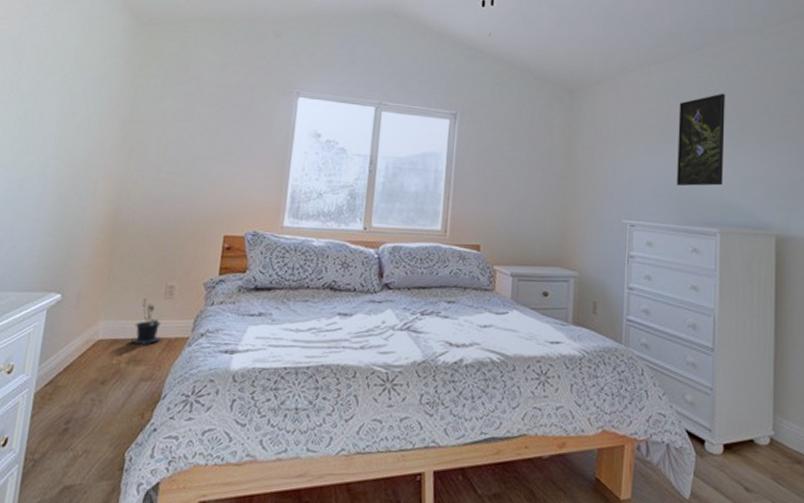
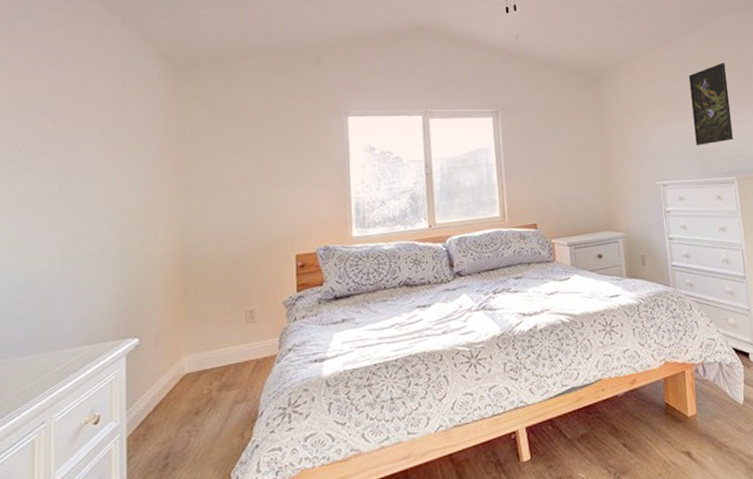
potted plant: present [131,298,161,345] -> none [219,326,249,372]

